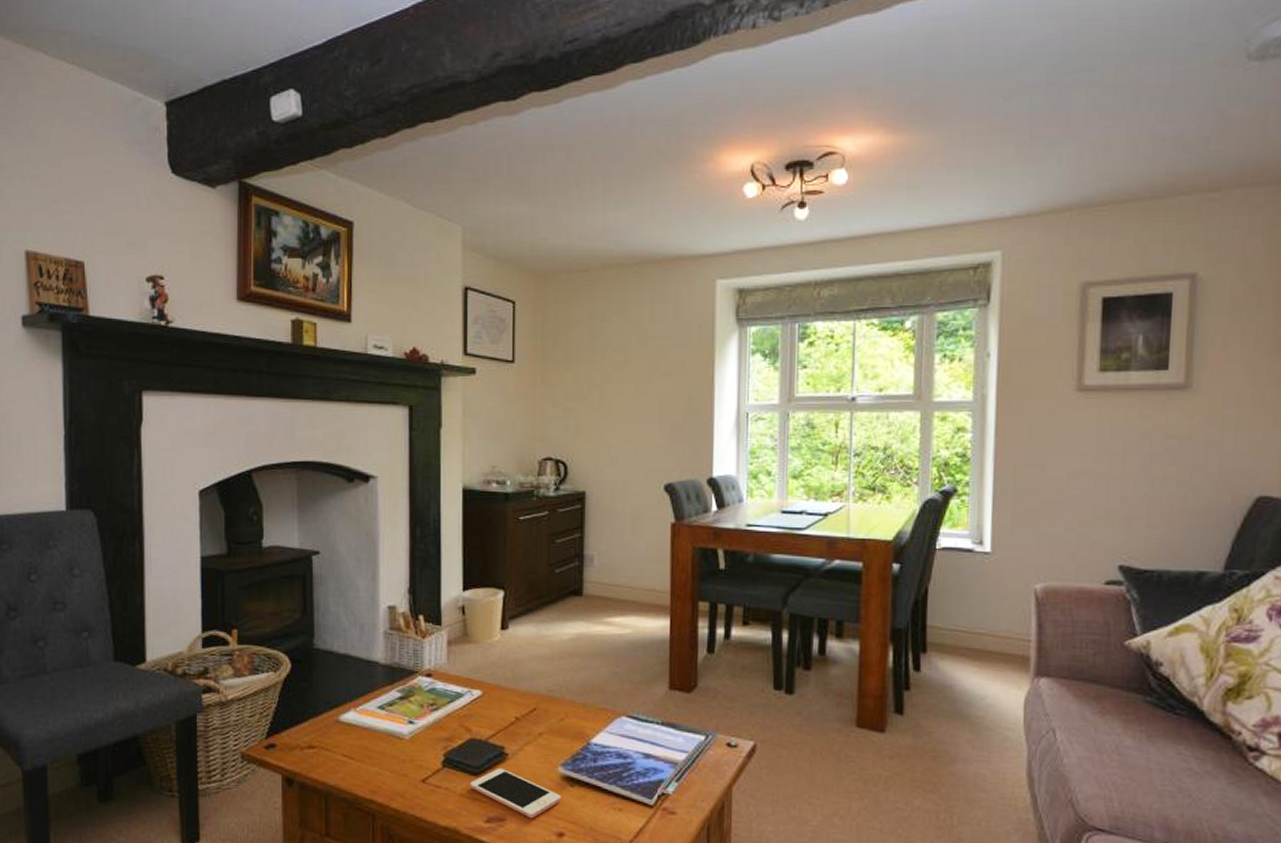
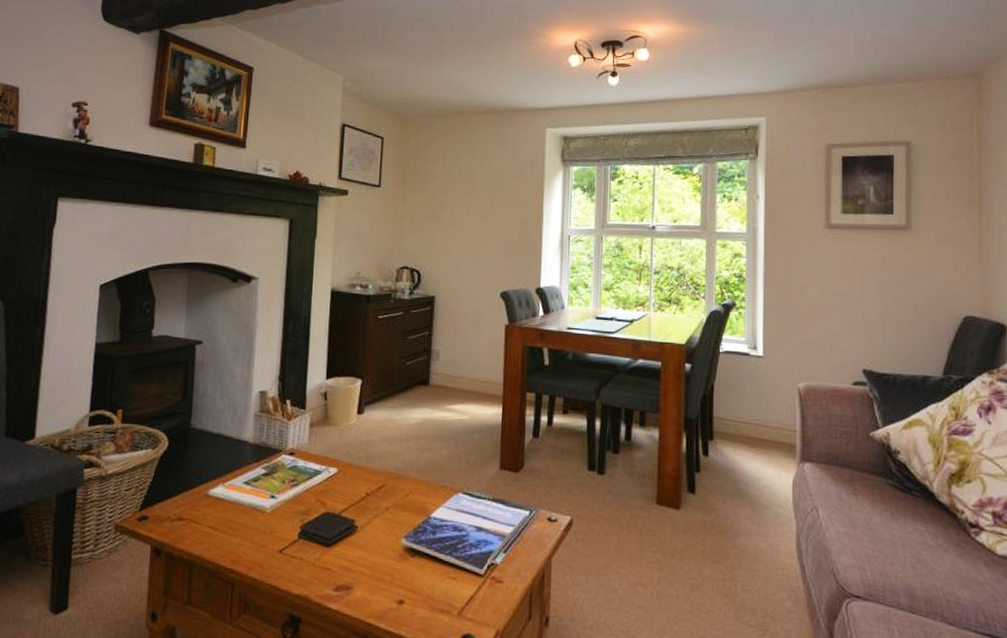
cell phone: present [470,767,561,819] -> none [322,539,403,587]

